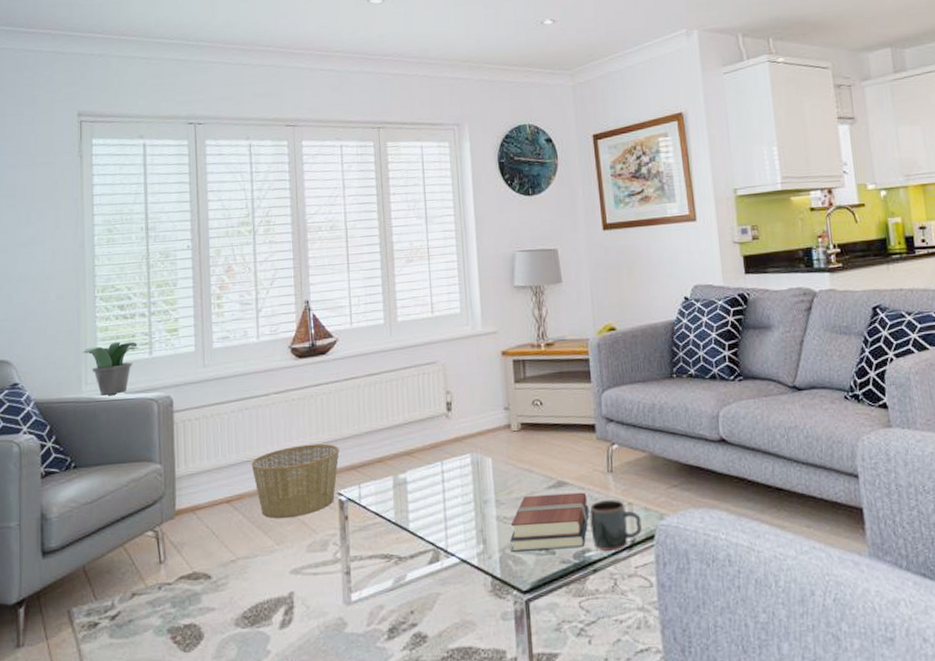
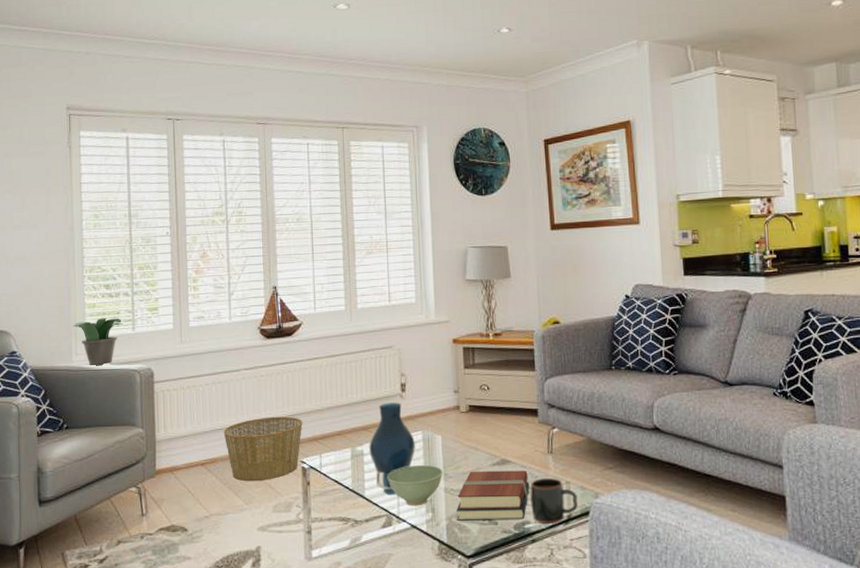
vase: none [413,423,464,526] -> present [369,402,415,494]
bowl: none [434,491,495,538] -> present [388,465,444,506]

